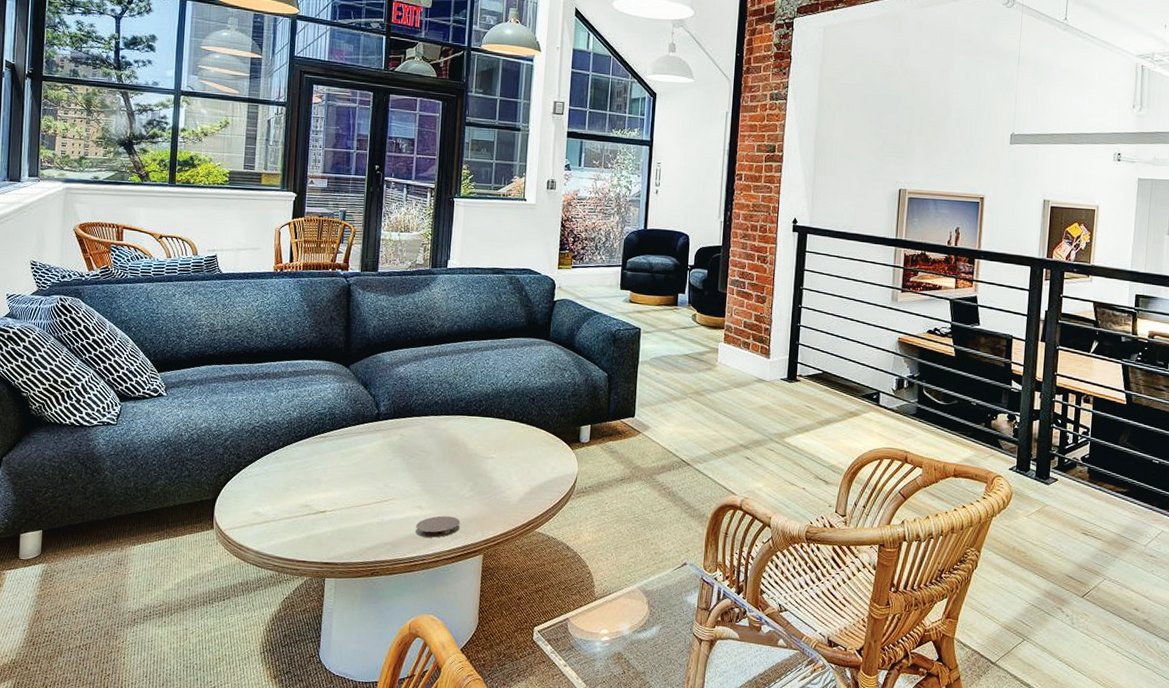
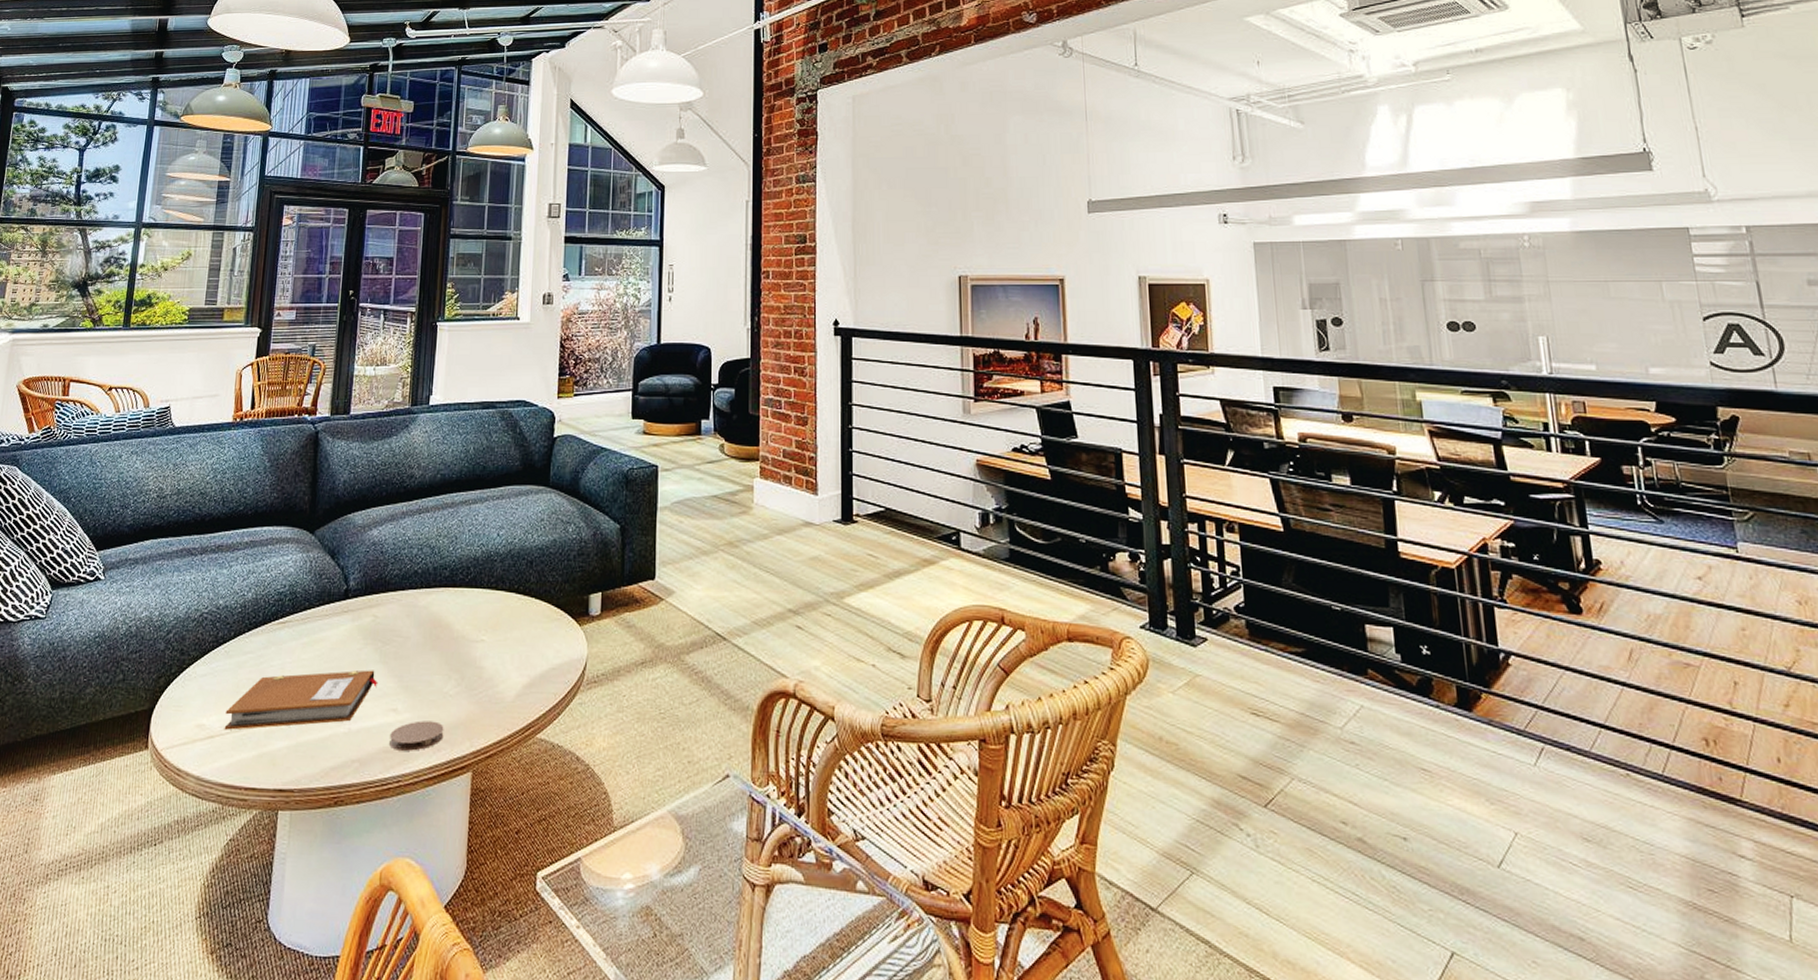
notebook: none [277,476,406,518] -> present [224,670,379,730]

